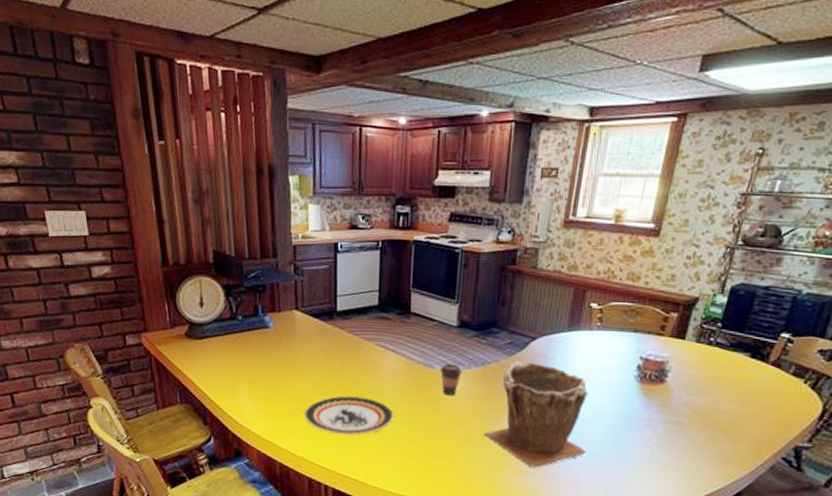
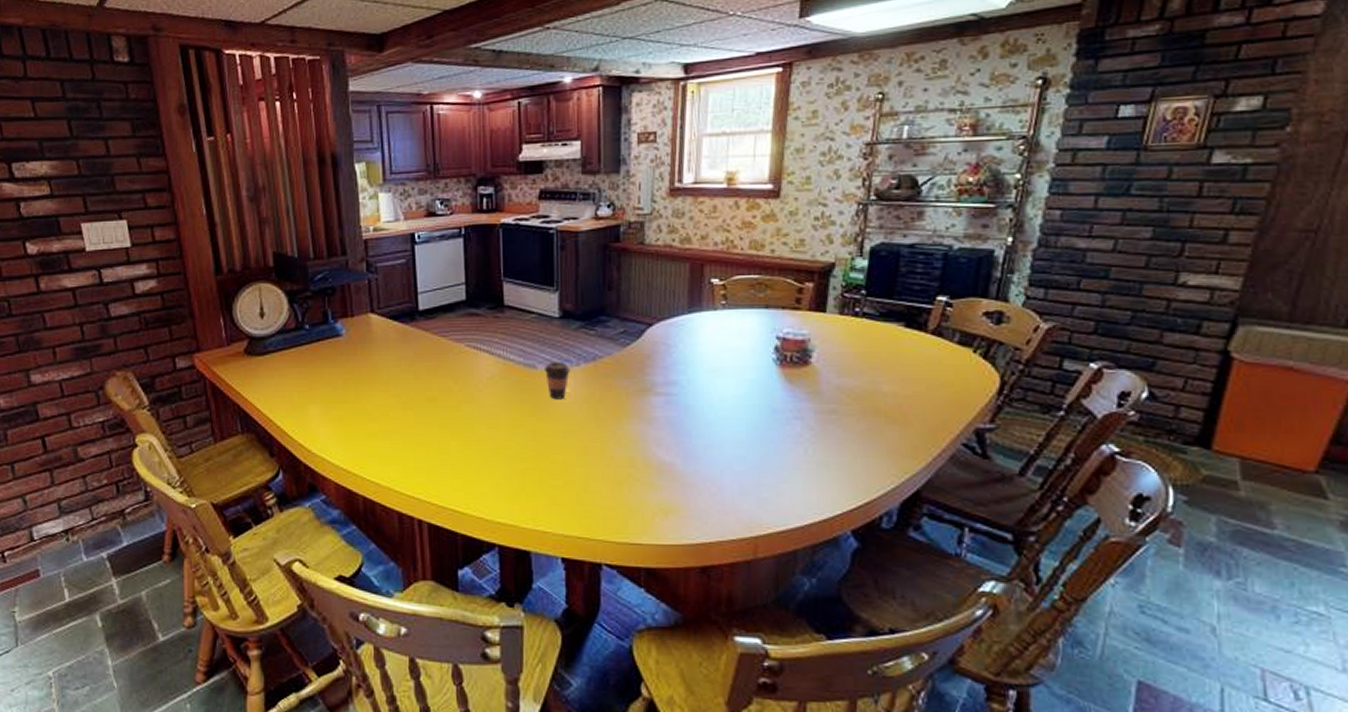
plate: present [304,395,394,435] -> none [389,409,495,457]
plant pot: present [484,361,589,468] -> none [604,352,728,479]

